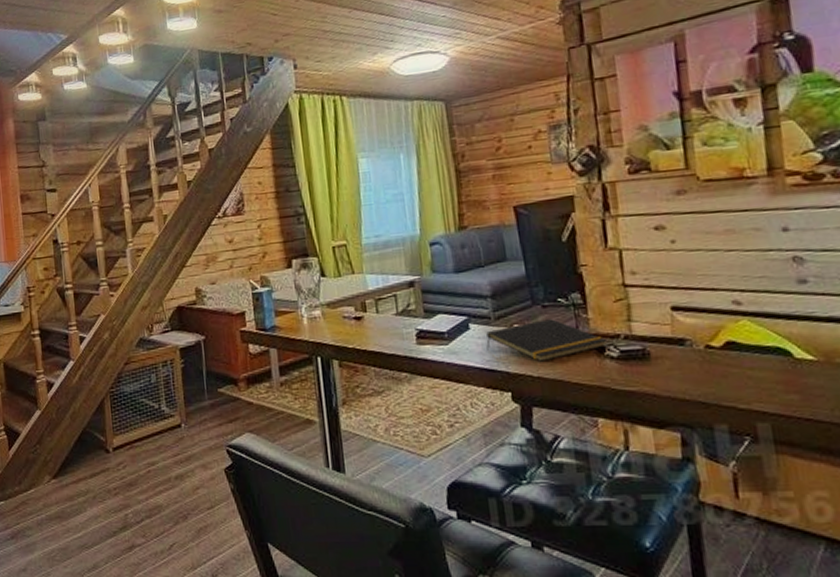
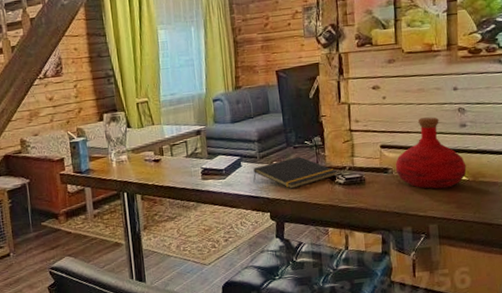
bottle: none [695,268,814,372] -> present [395,117,467,189]

